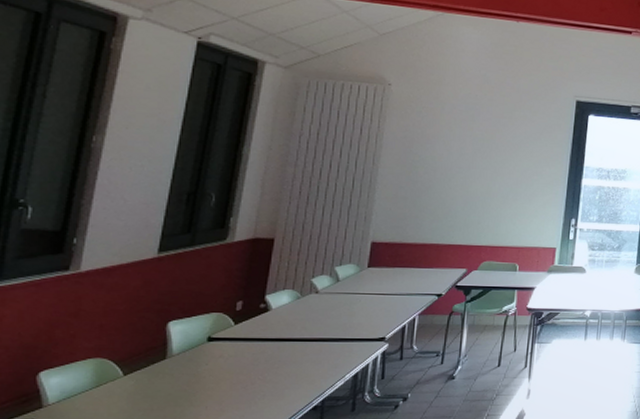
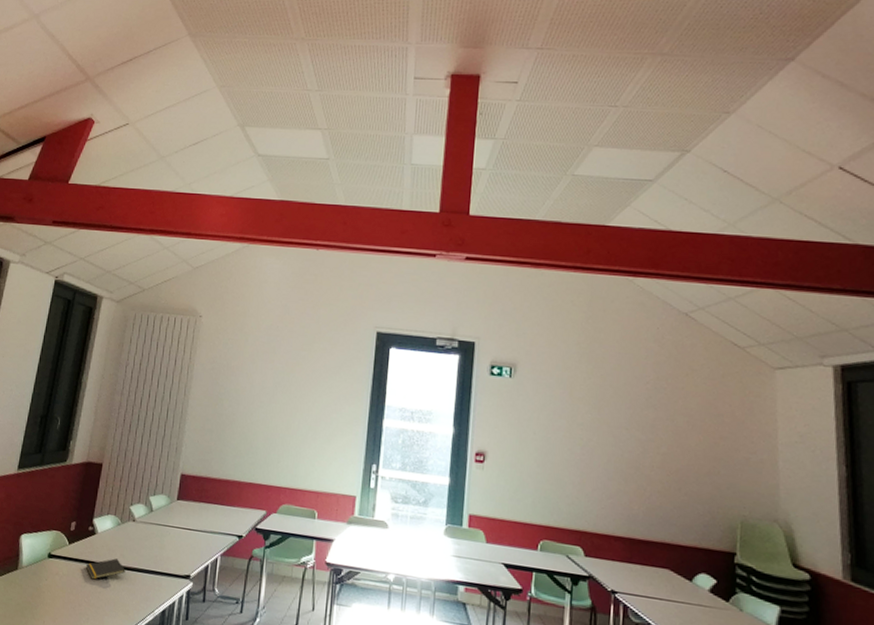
notepad: none [258,332,309,356] -> present [85,558,126,580]

